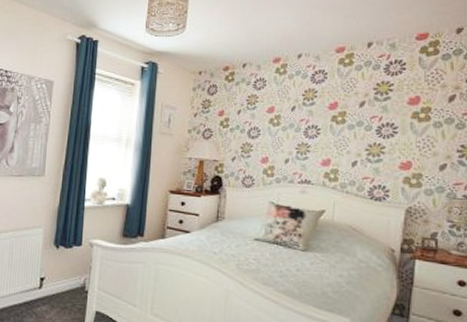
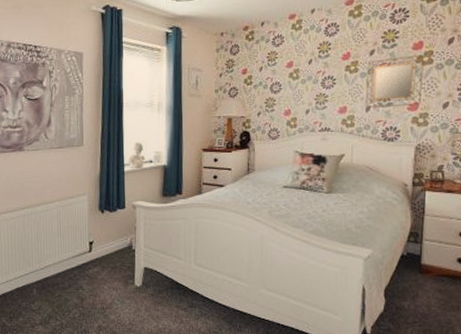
home mirror: none [352,110,421,165] -> present [365,55,424,108]

